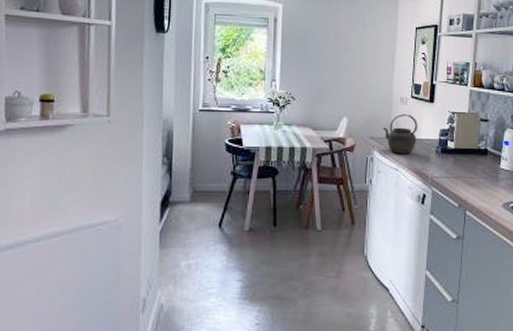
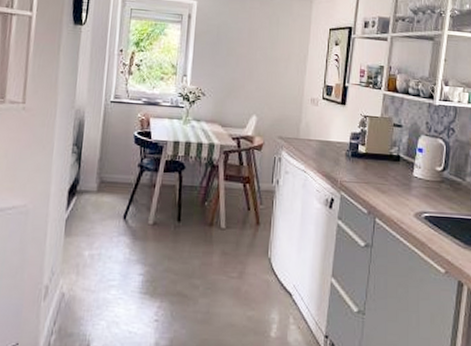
kettle: present [382,114,418,154] -> none [291,115,328,156]

